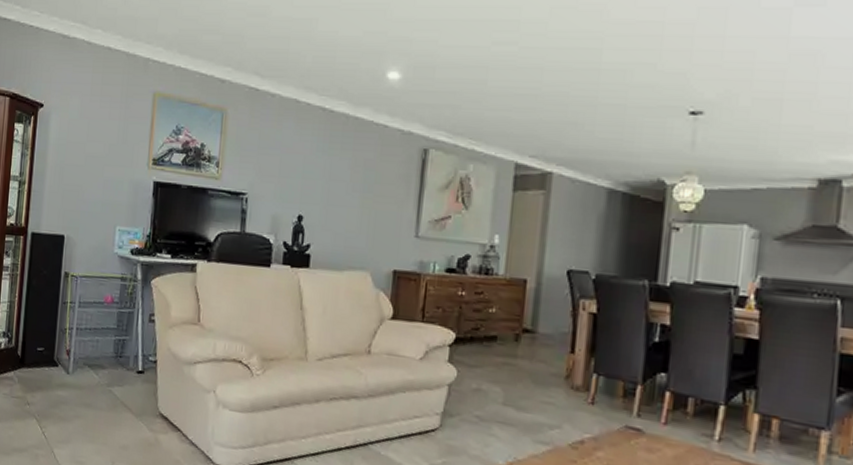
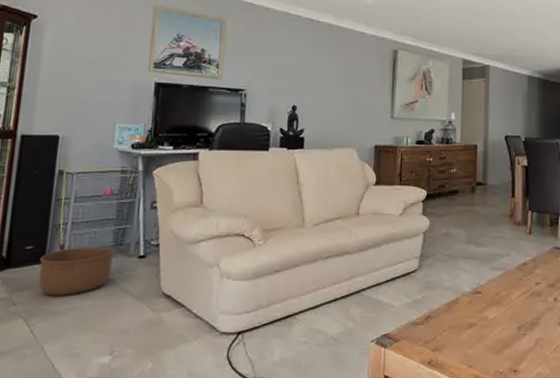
basket: none [49,354,115,403] -> present [39,248,115,295]

